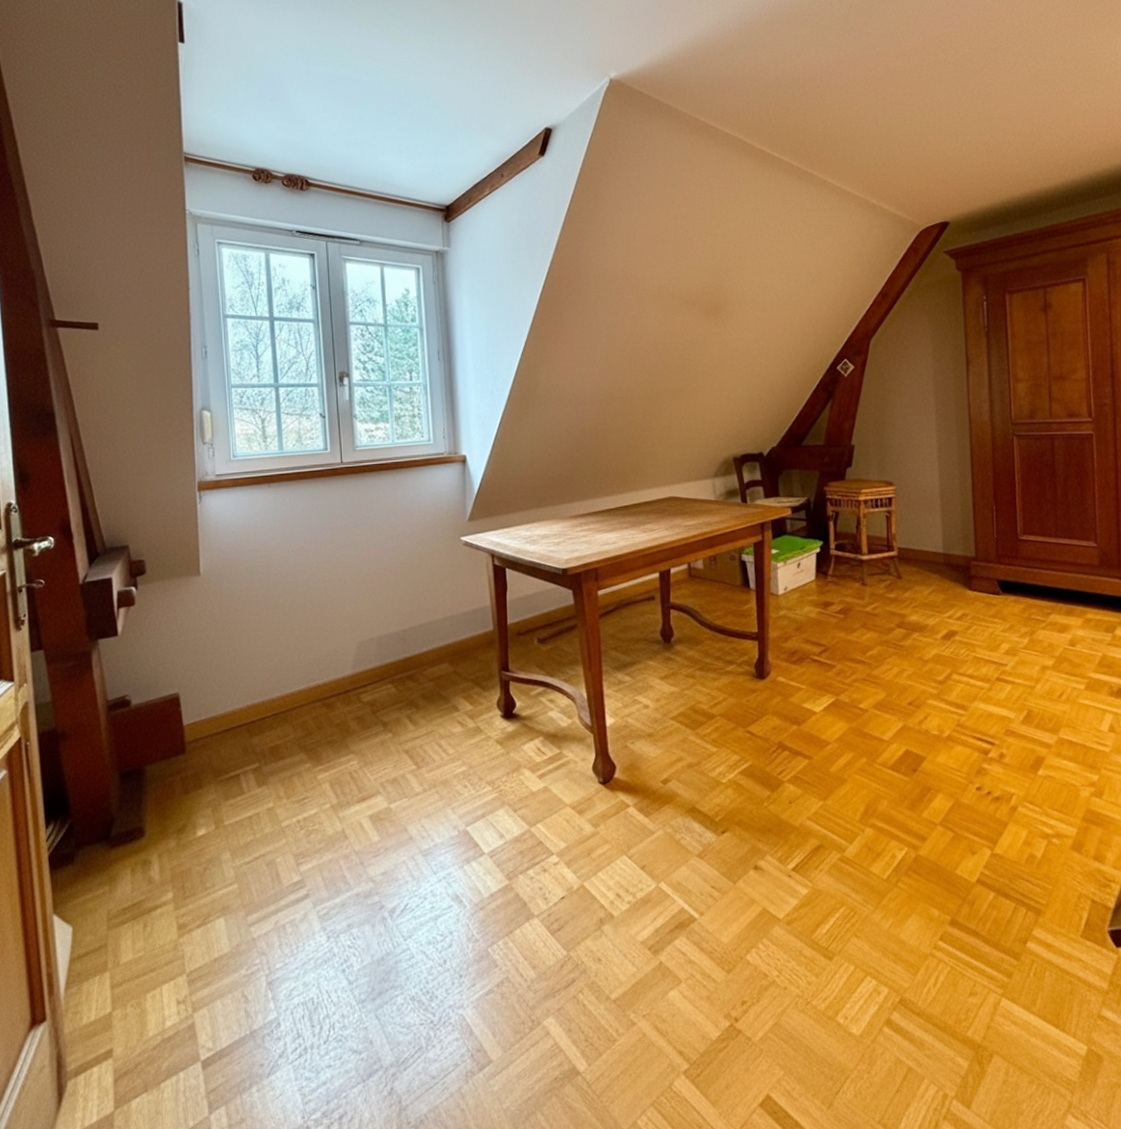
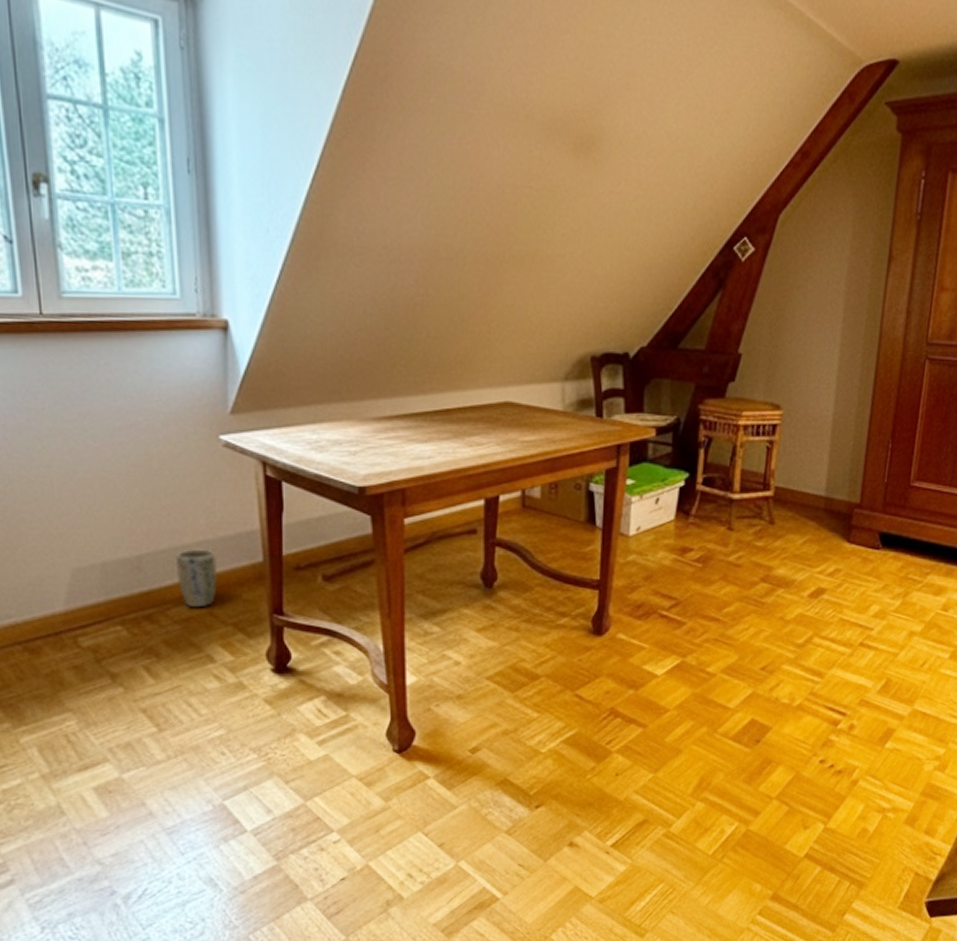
plant pot: none [430,622,460,668] -> present [175,549,217,608]

